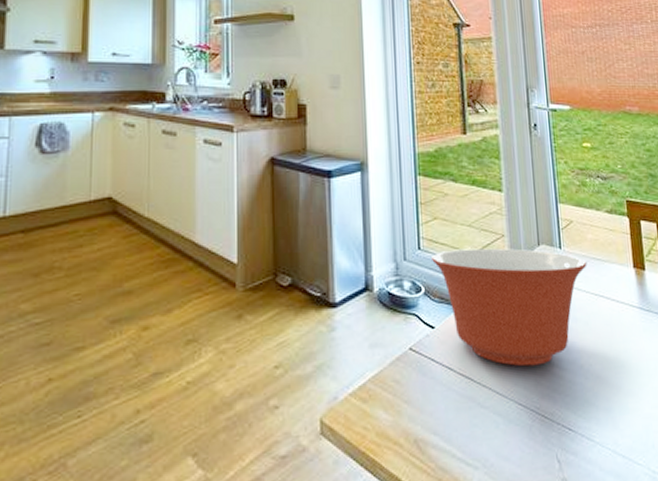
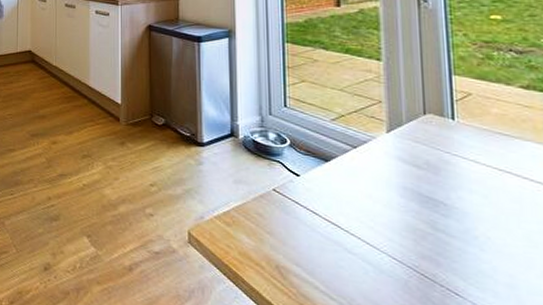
mixing bowl: present [432,248,587,367] -> none [298,110,490,228]

